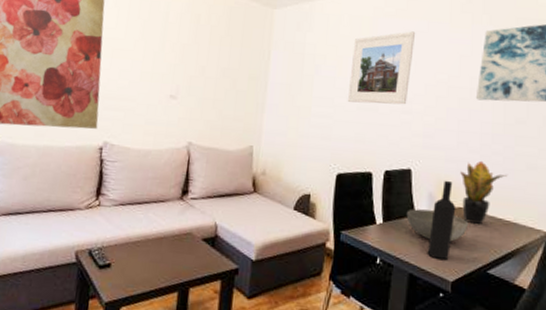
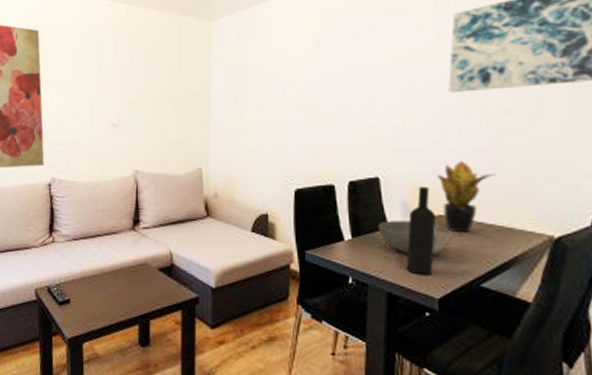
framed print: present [347,31,416,105] -> none [299,25,371,111]

